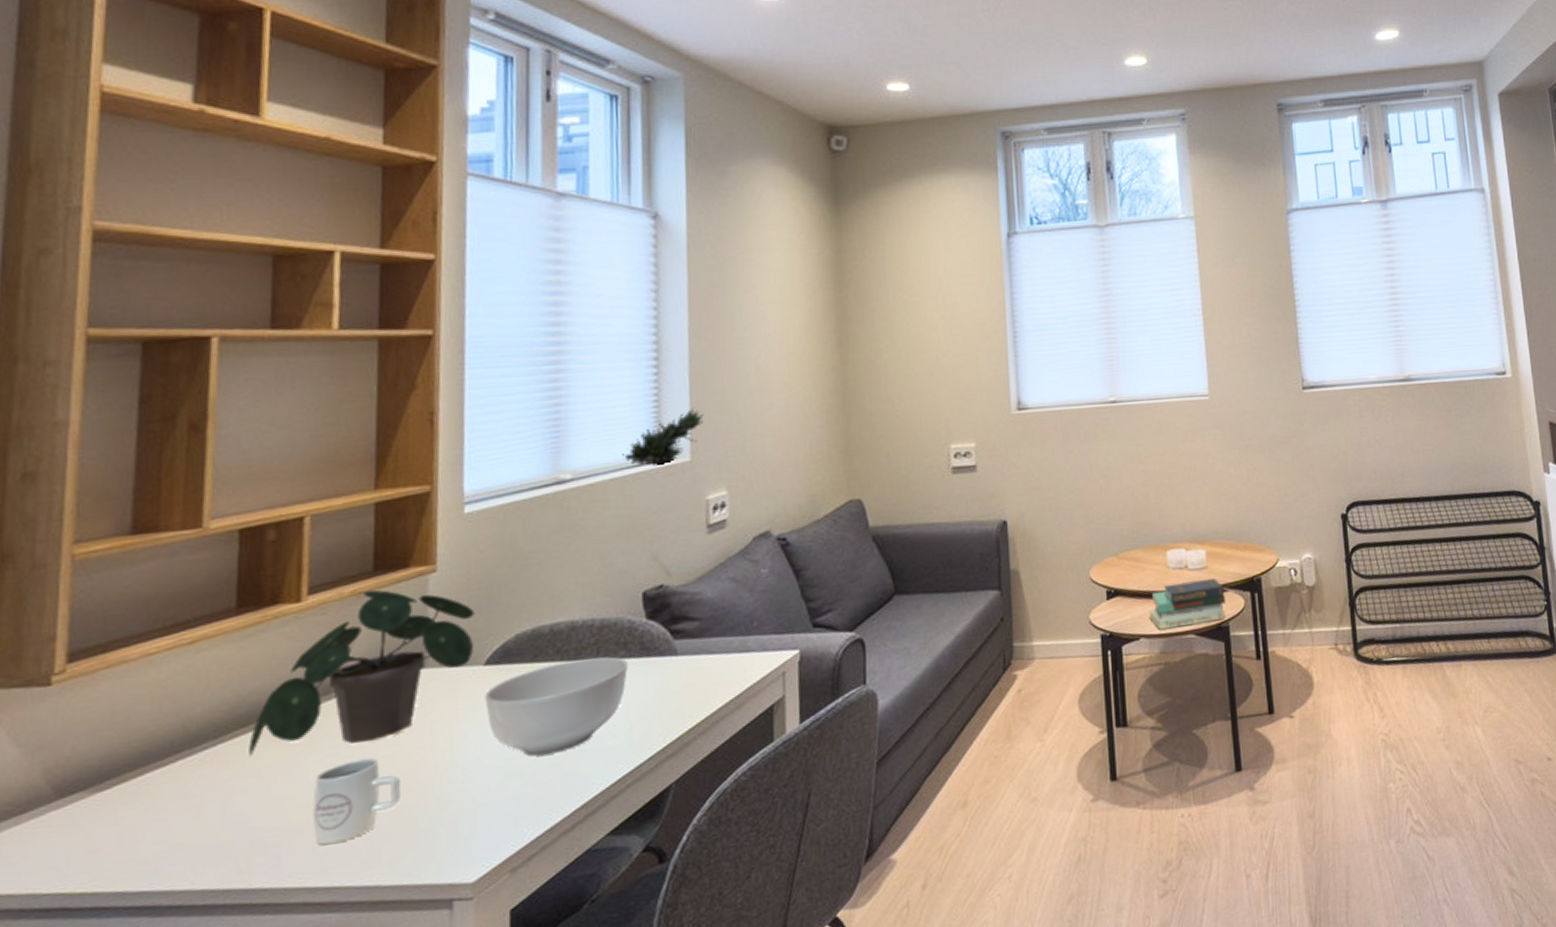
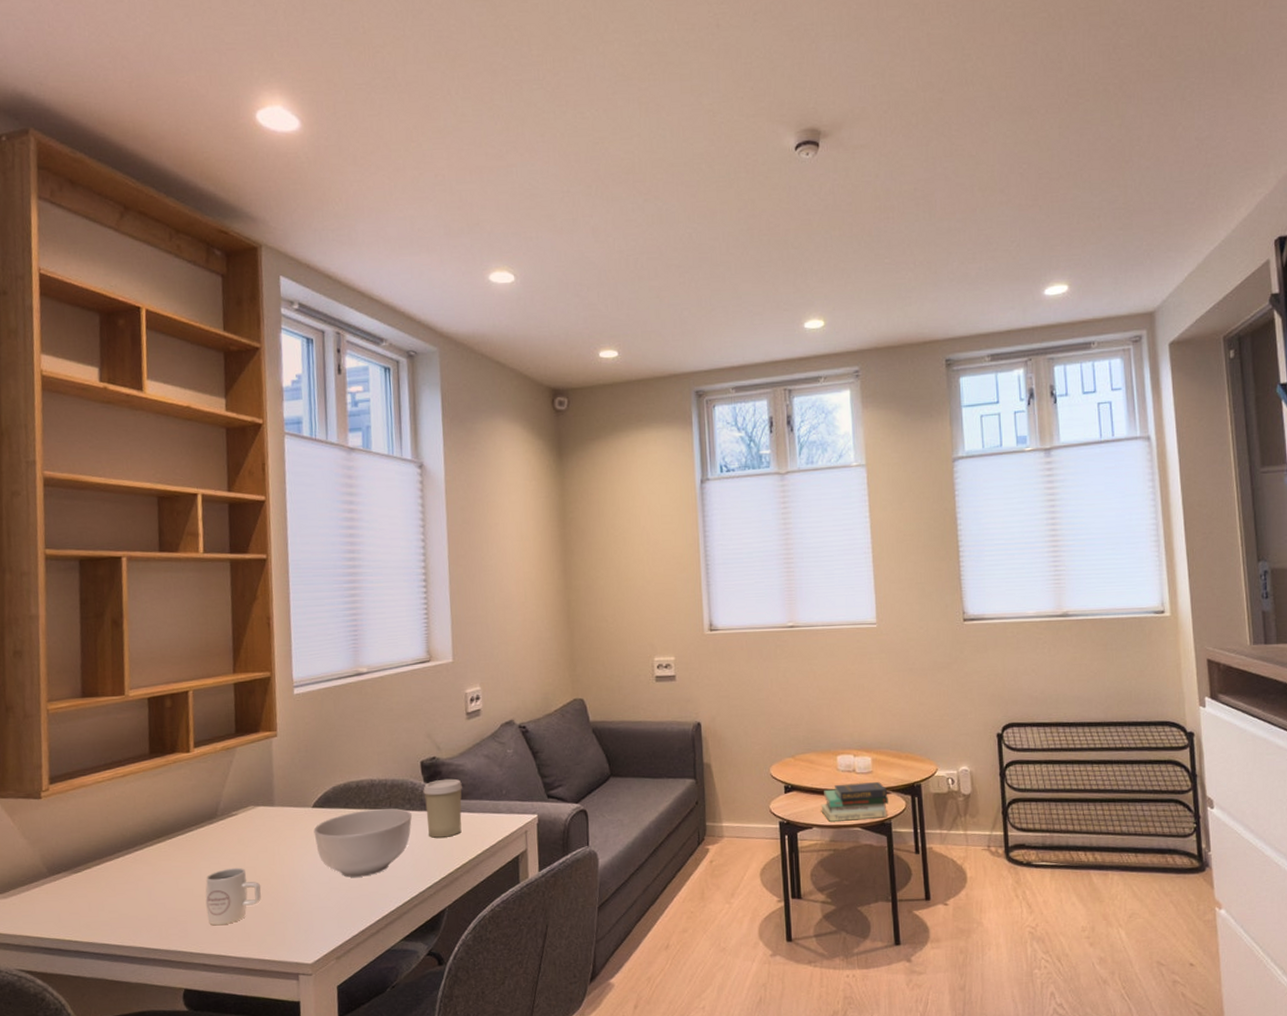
potted plant: present [249,590,475,756] -> none [163,747,305,859]
succulent plant: present [622,407,704,467] -> none [403,620,462,665]
cup: none [644,611,699,692] -> present [423,778,462,838]

